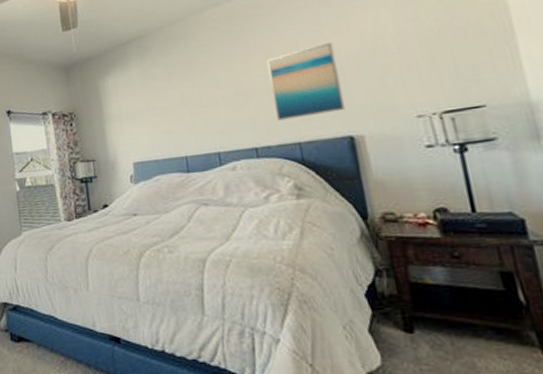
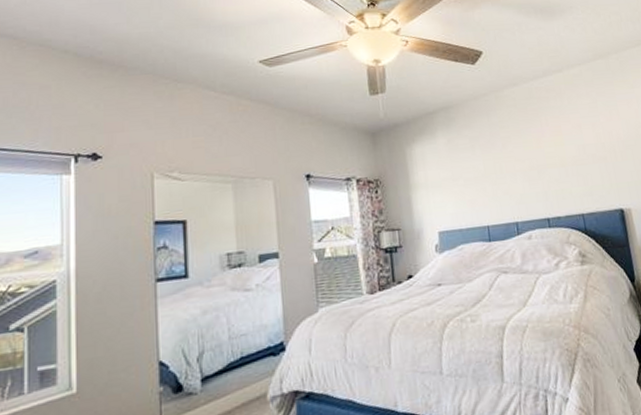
wall art: present [266,42,346,121] -> none [556,126,617,194]

